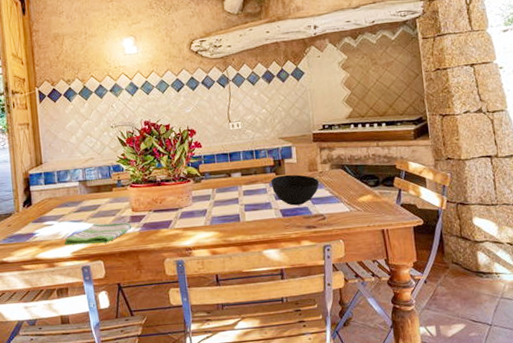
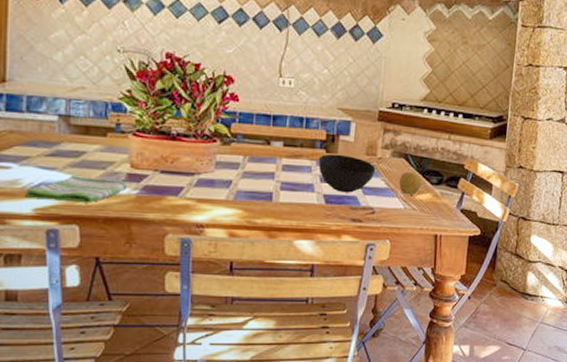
apple: none [340,179,362,199] -> present [398,171,423,195]

